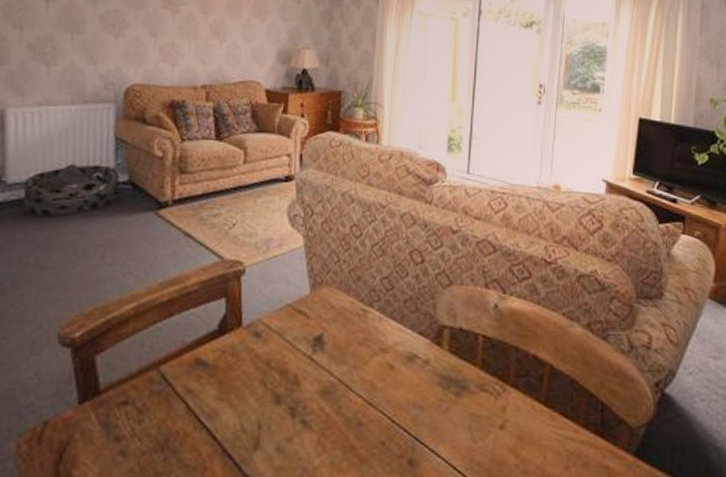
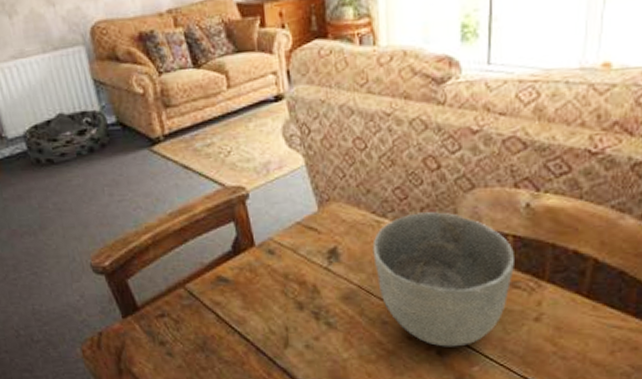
bowl: none [356,305,483,456] -> present [372,212,514,347]

